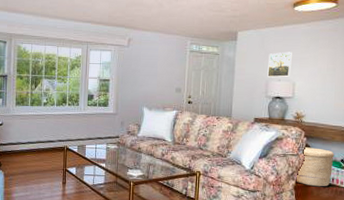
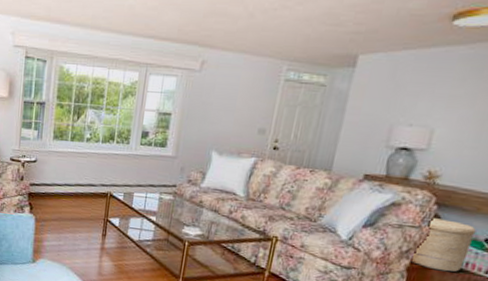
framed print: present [267,52,292,78] -> none [393,85,438,121]

